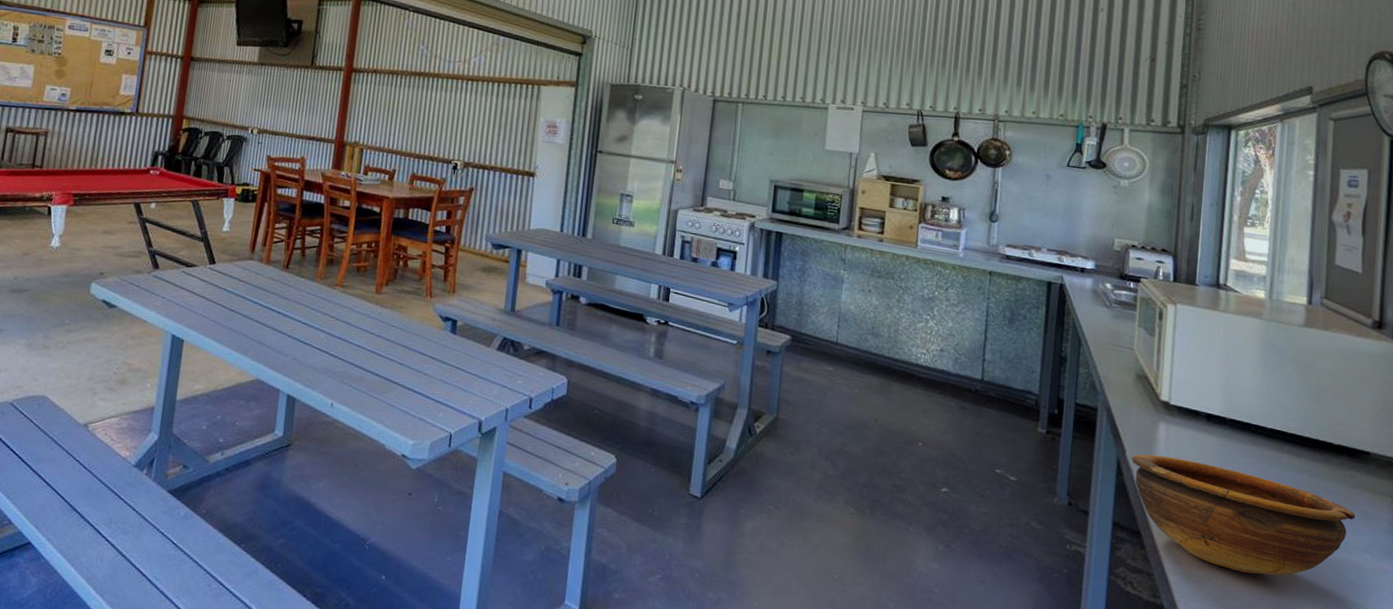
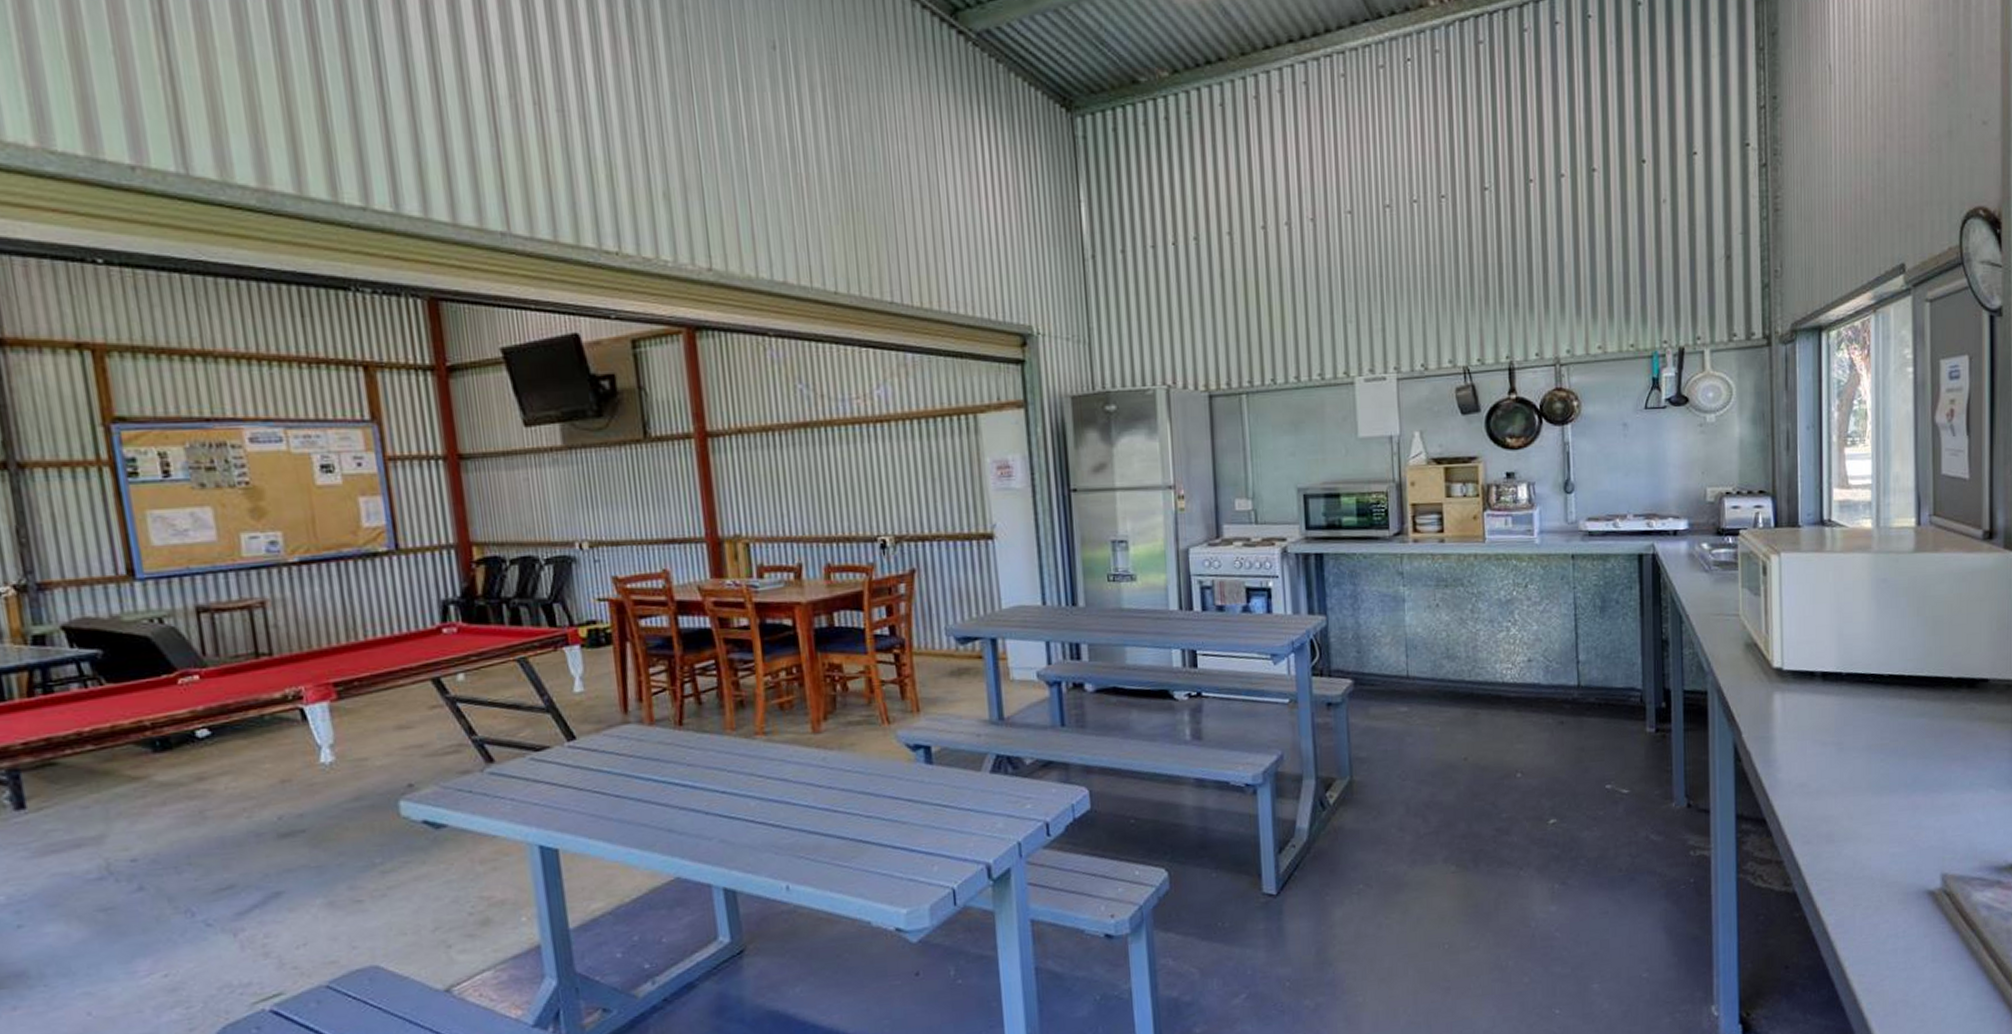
bowl: present [1132,454,1356,576] -> none [1749,728,1978,838]

